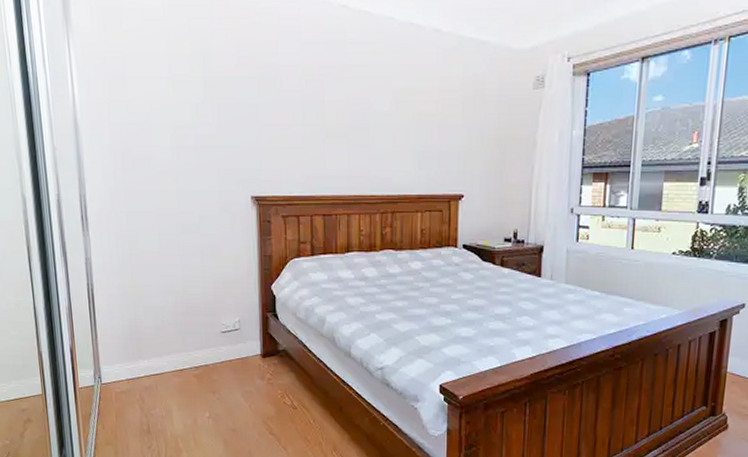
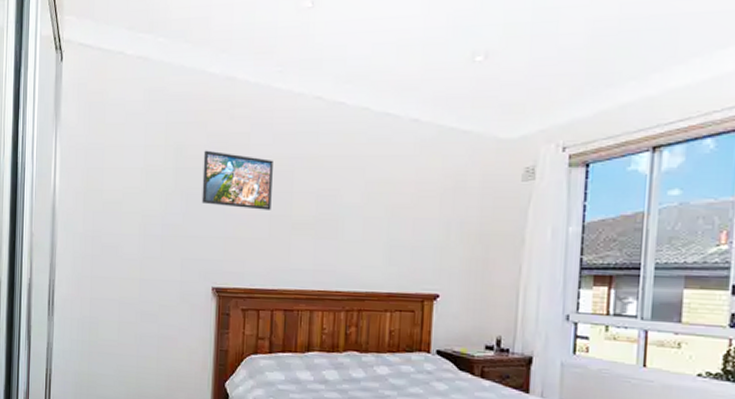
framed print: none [232,59,304,119] -> present [202,150,273,210]

